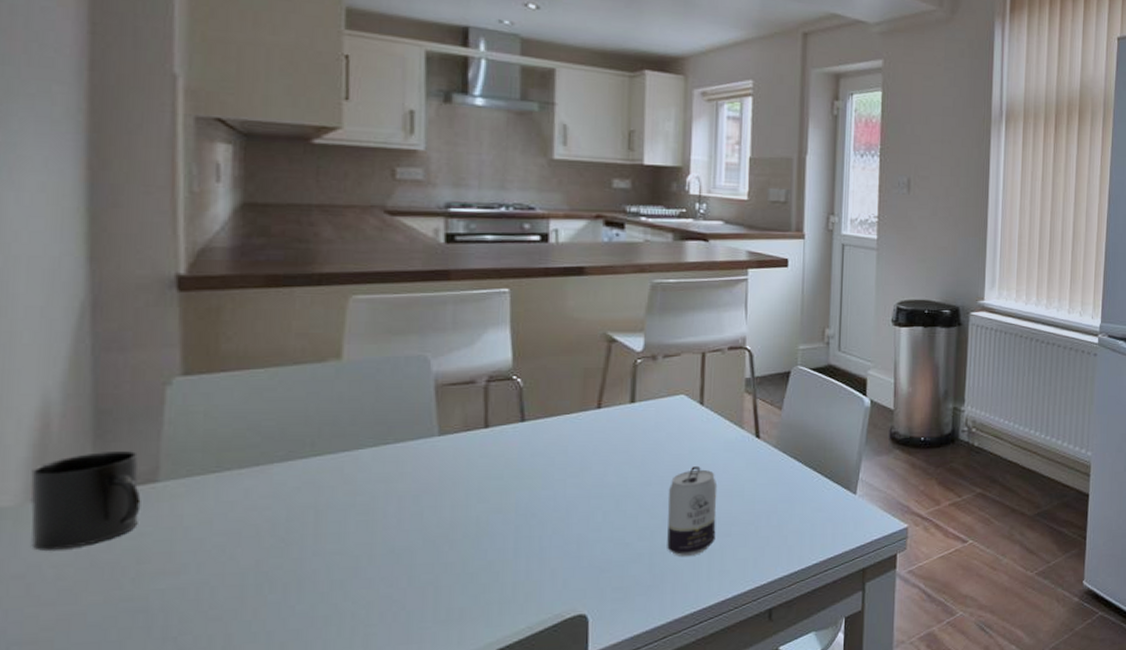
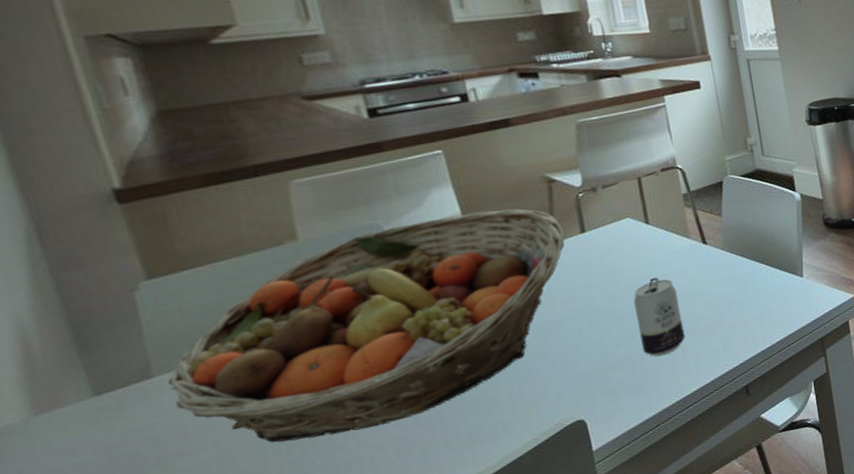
mug: present [31,451,141,551] -> none [26,355,146,456]
fruit basket: none [172,361,613,581] -> present [168,208,565,443]

